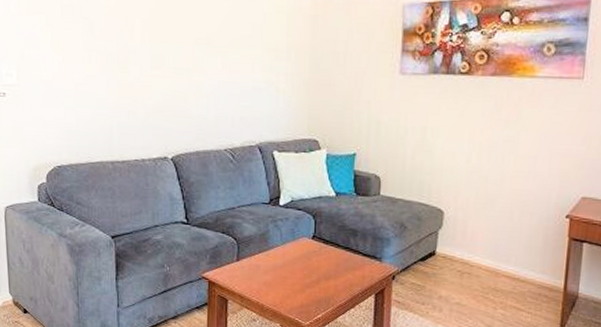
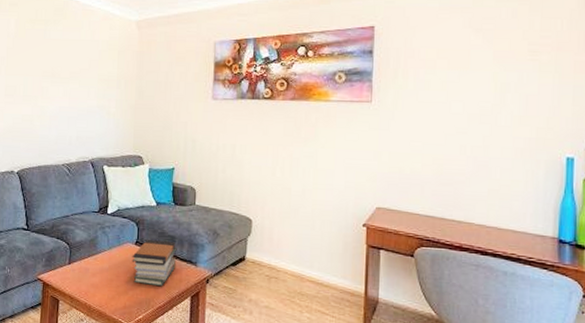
book stack: none [308,234,360,284] -> present [131,240,177,287]

